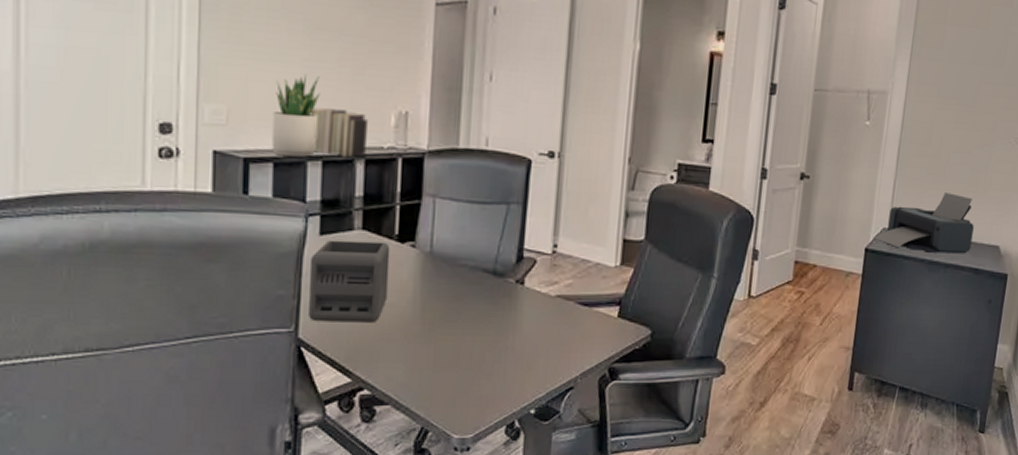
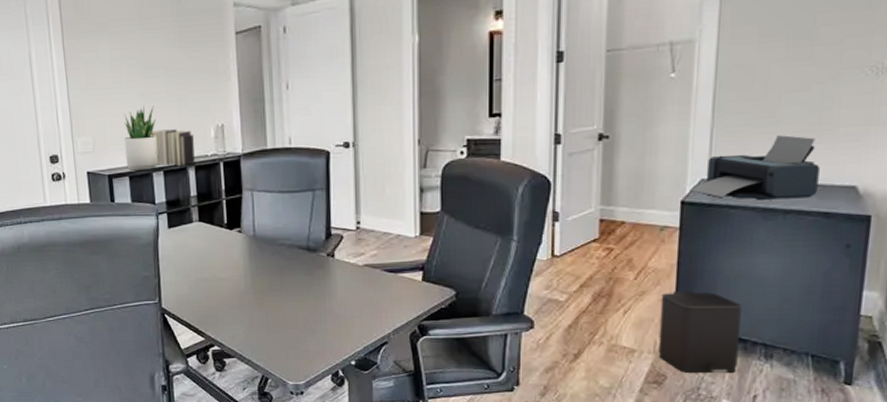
desk organizer: present [308,240,391,323] -> none [163,230,225,295]
pedal bin: none [835,339,906,422] -> present [658,291,742,373]

